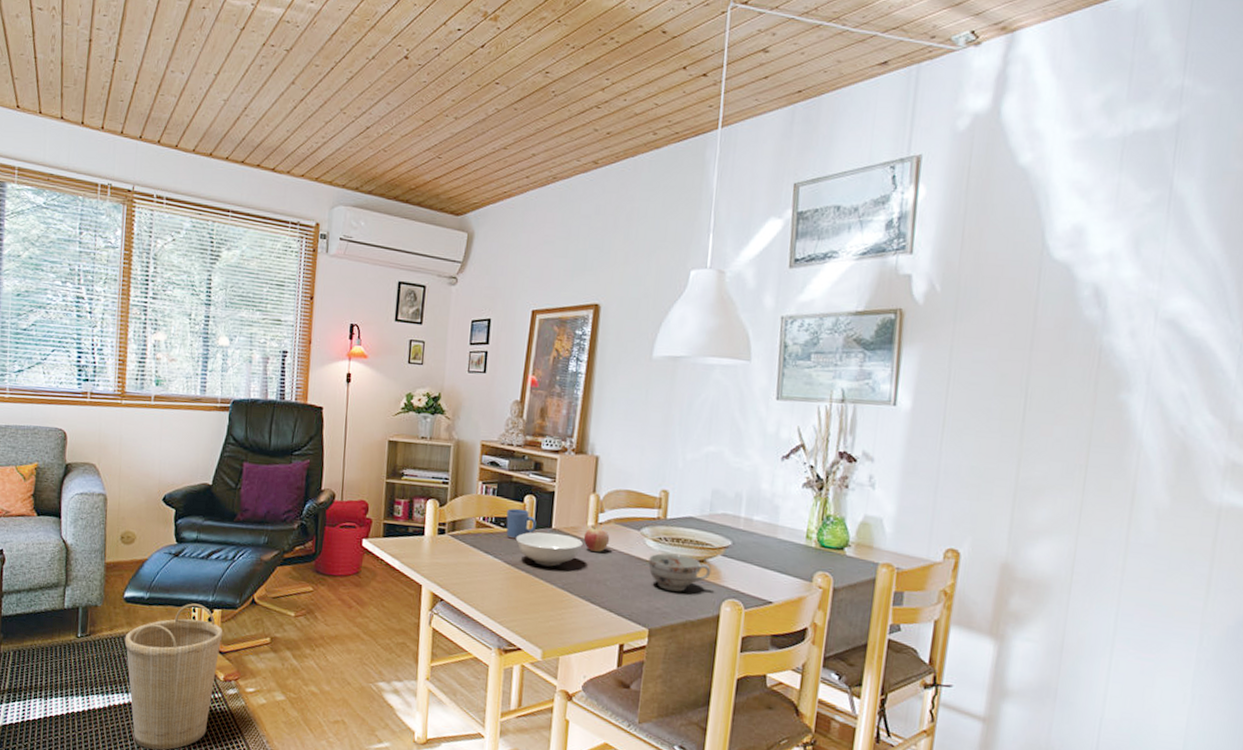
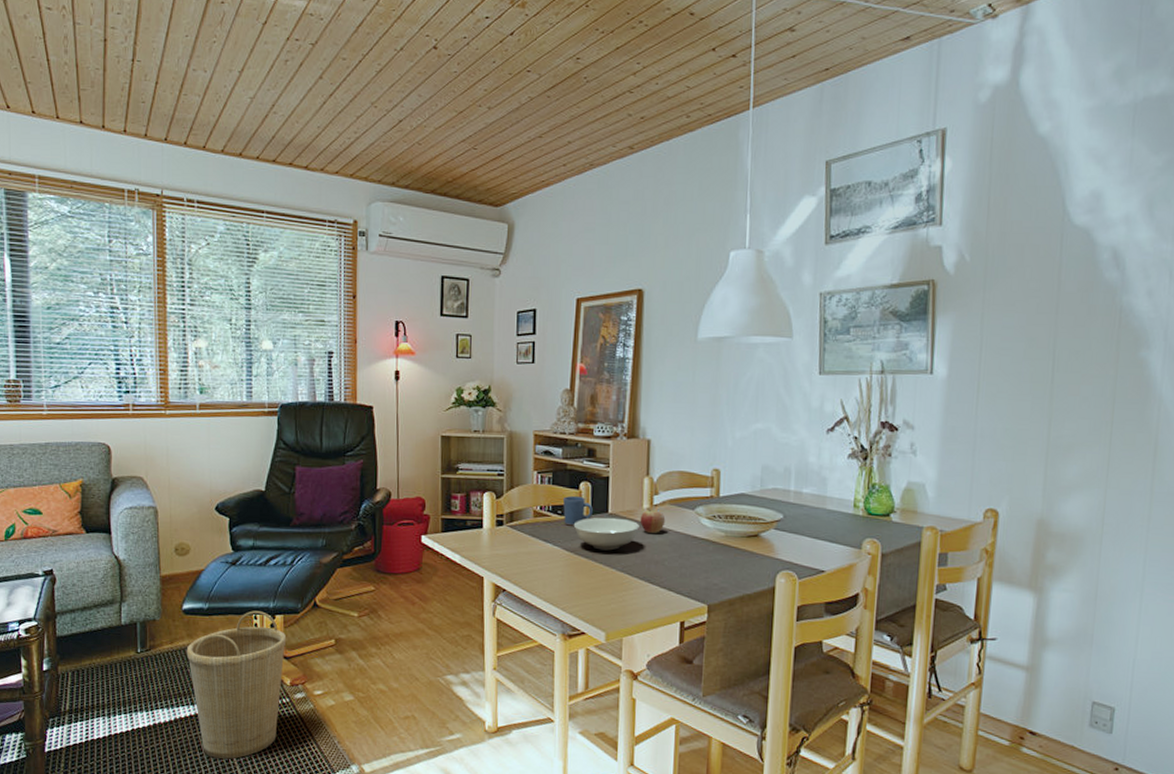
teacup: present [648,553,712,592] -> none [704,530,765,567]

